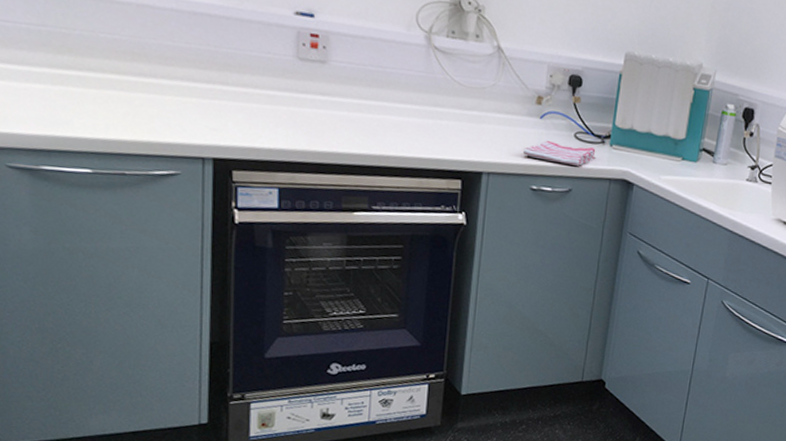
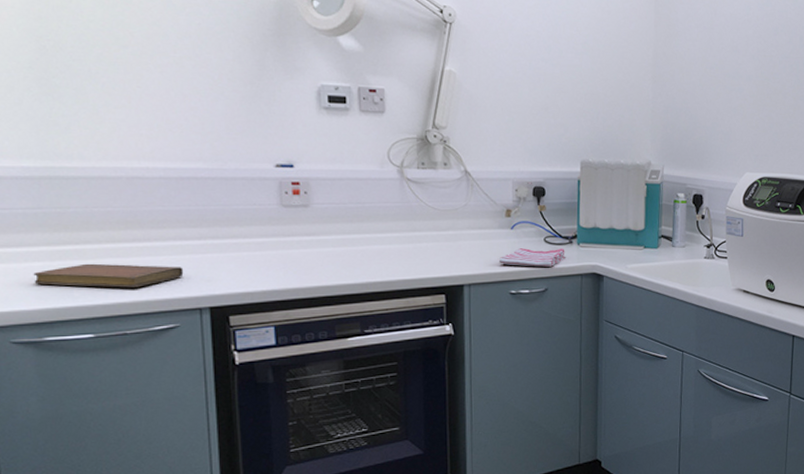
notebook: none [34,92,189,127] -> present [33,263,184,288]

